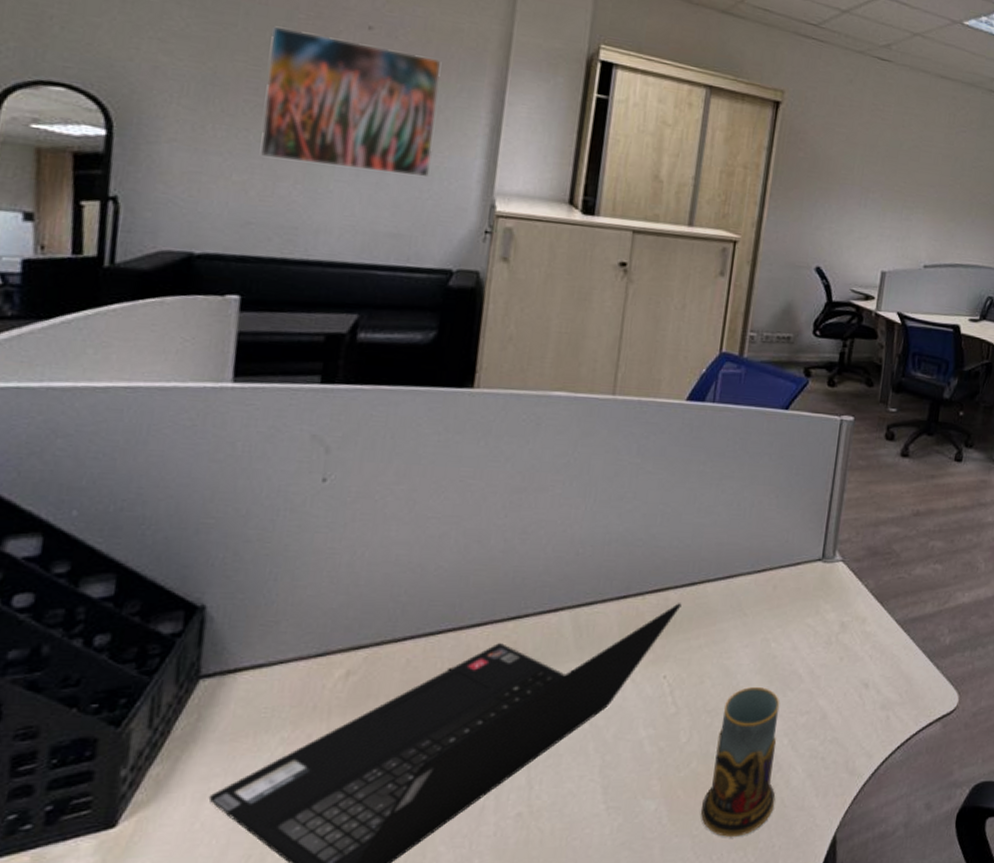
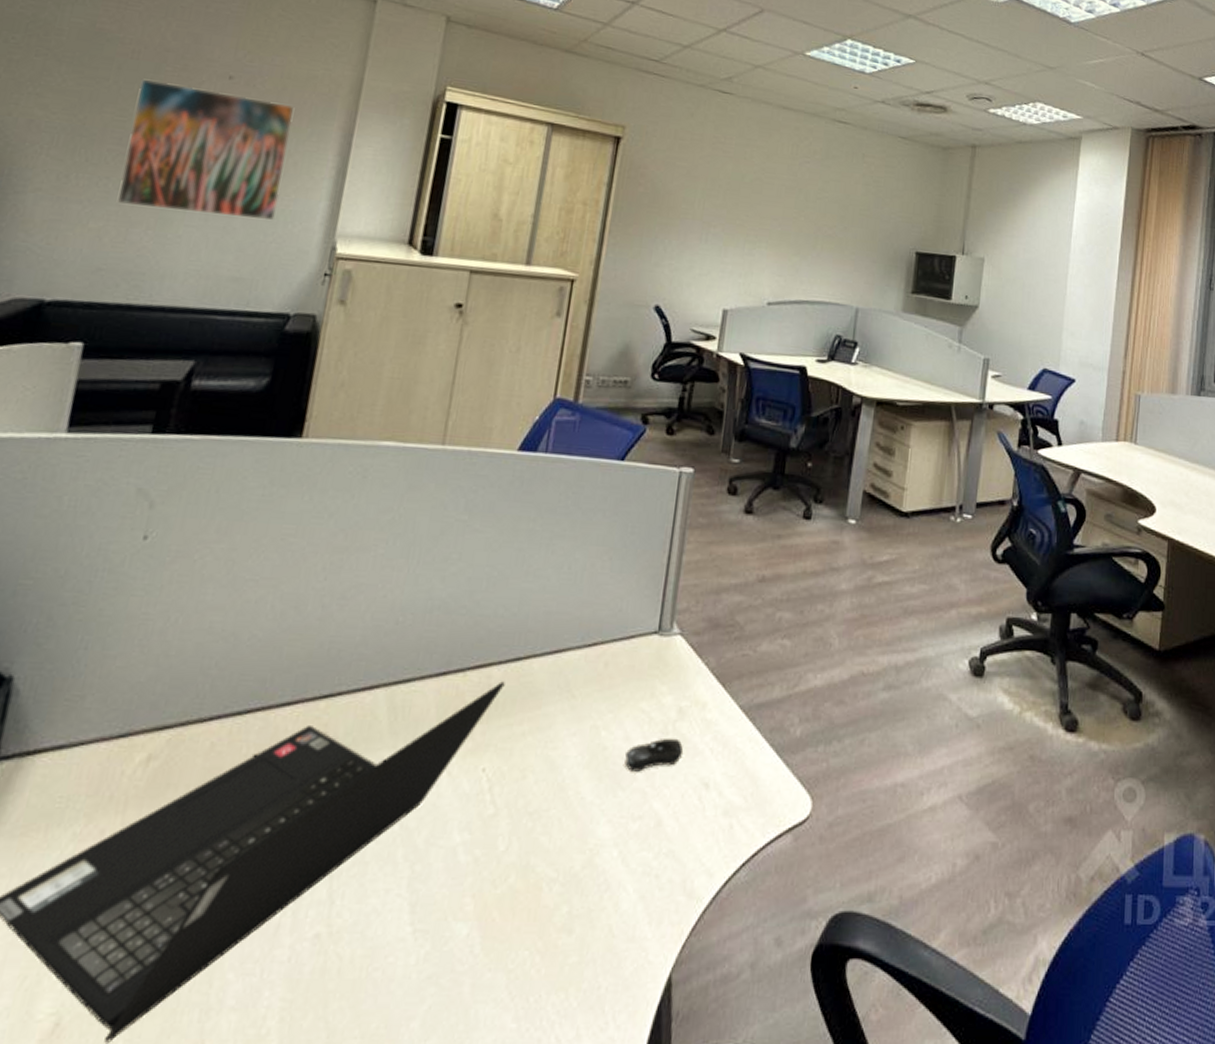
mug: present [701,687,780,837] -> none [518,785,610,973]
computer mouse: none [793,647,846,676] -> present [625,738,684,772]

